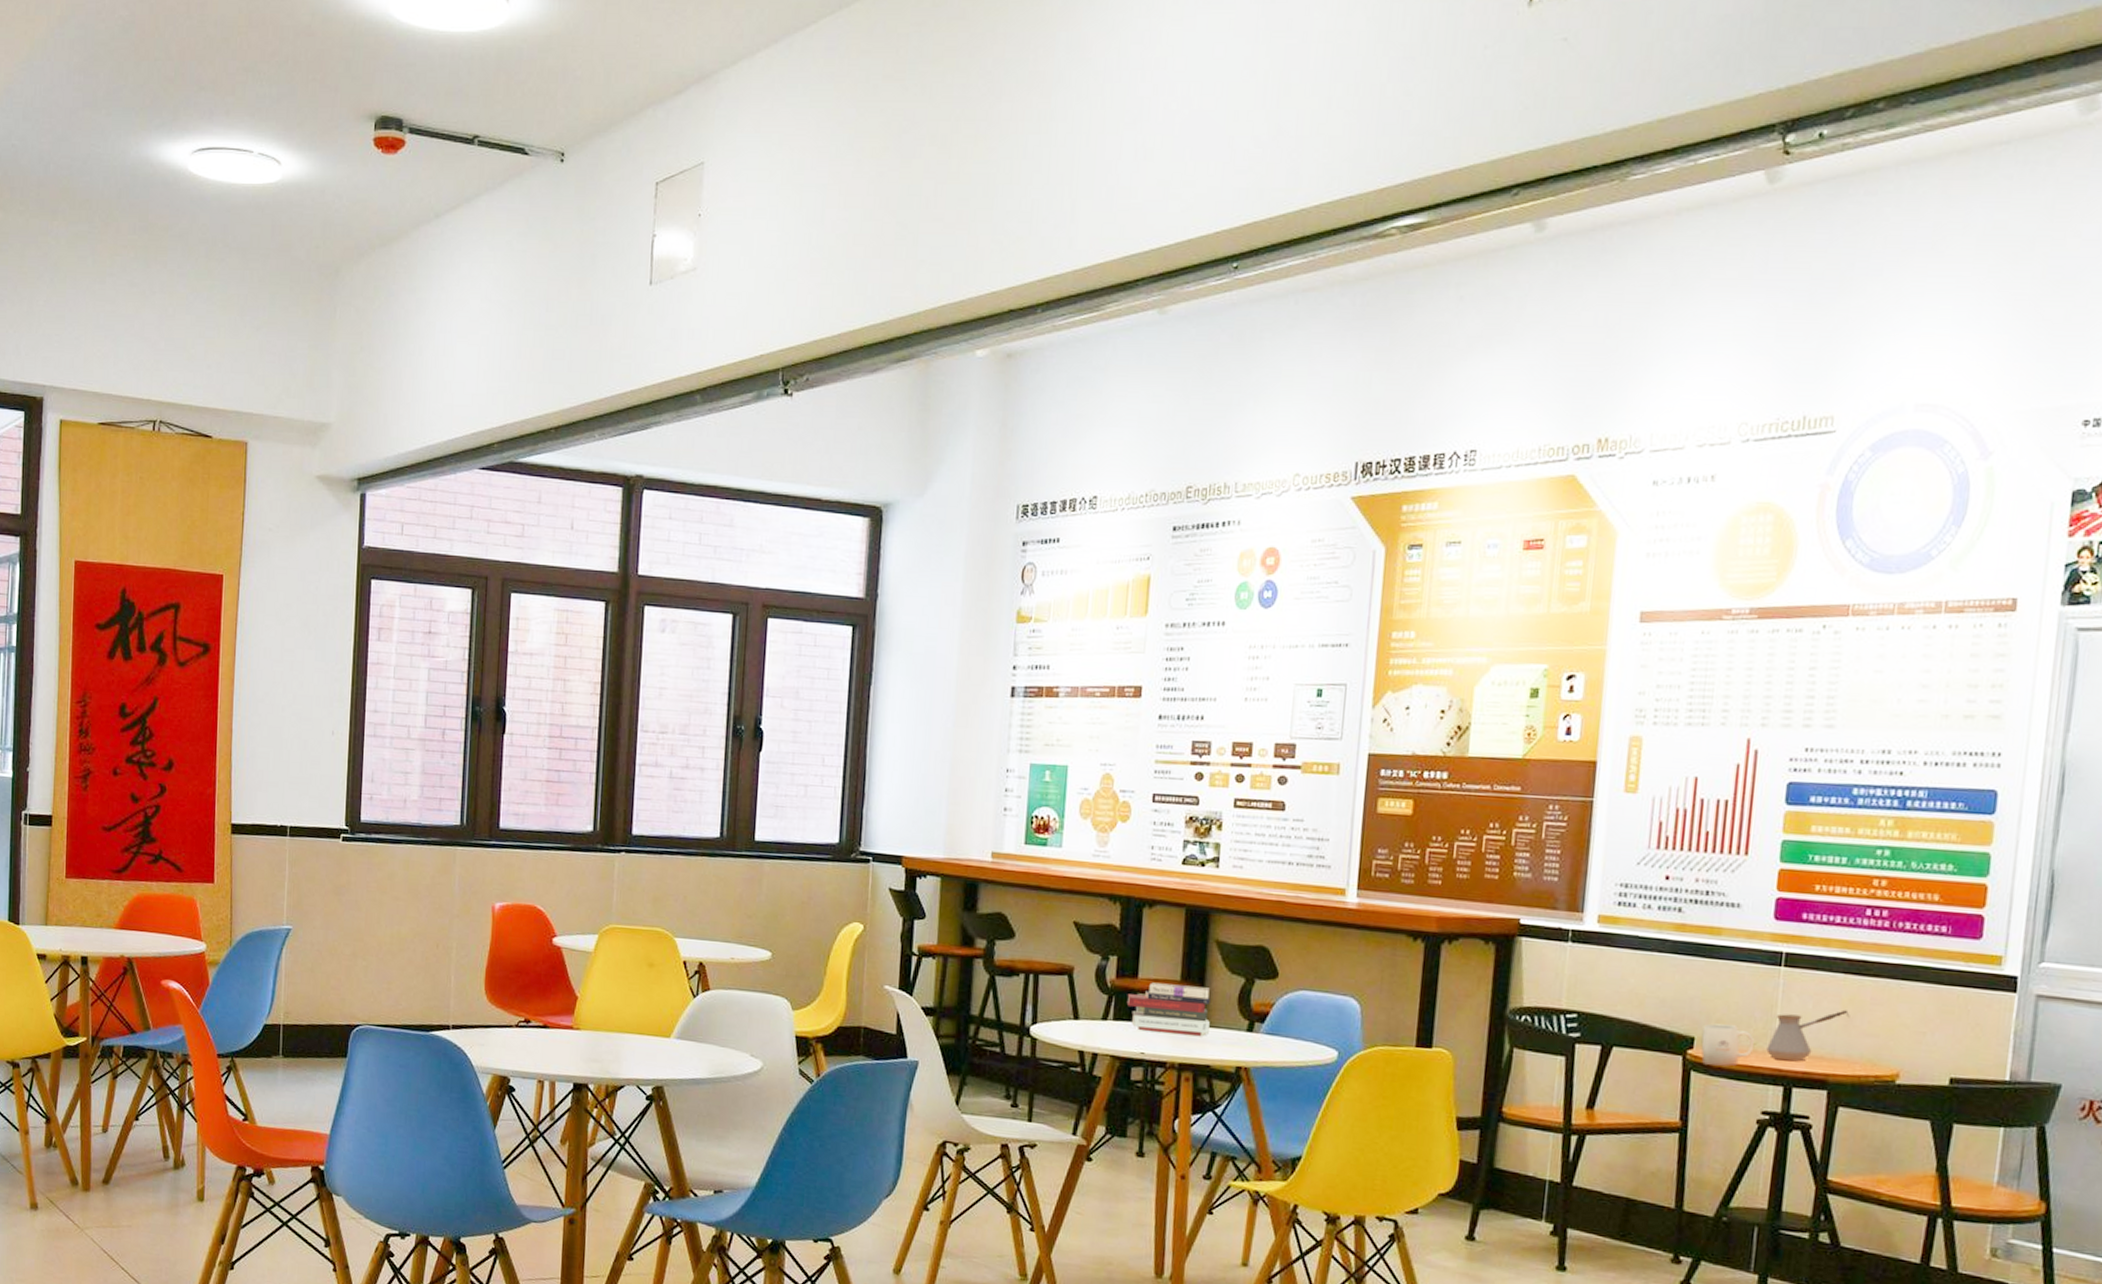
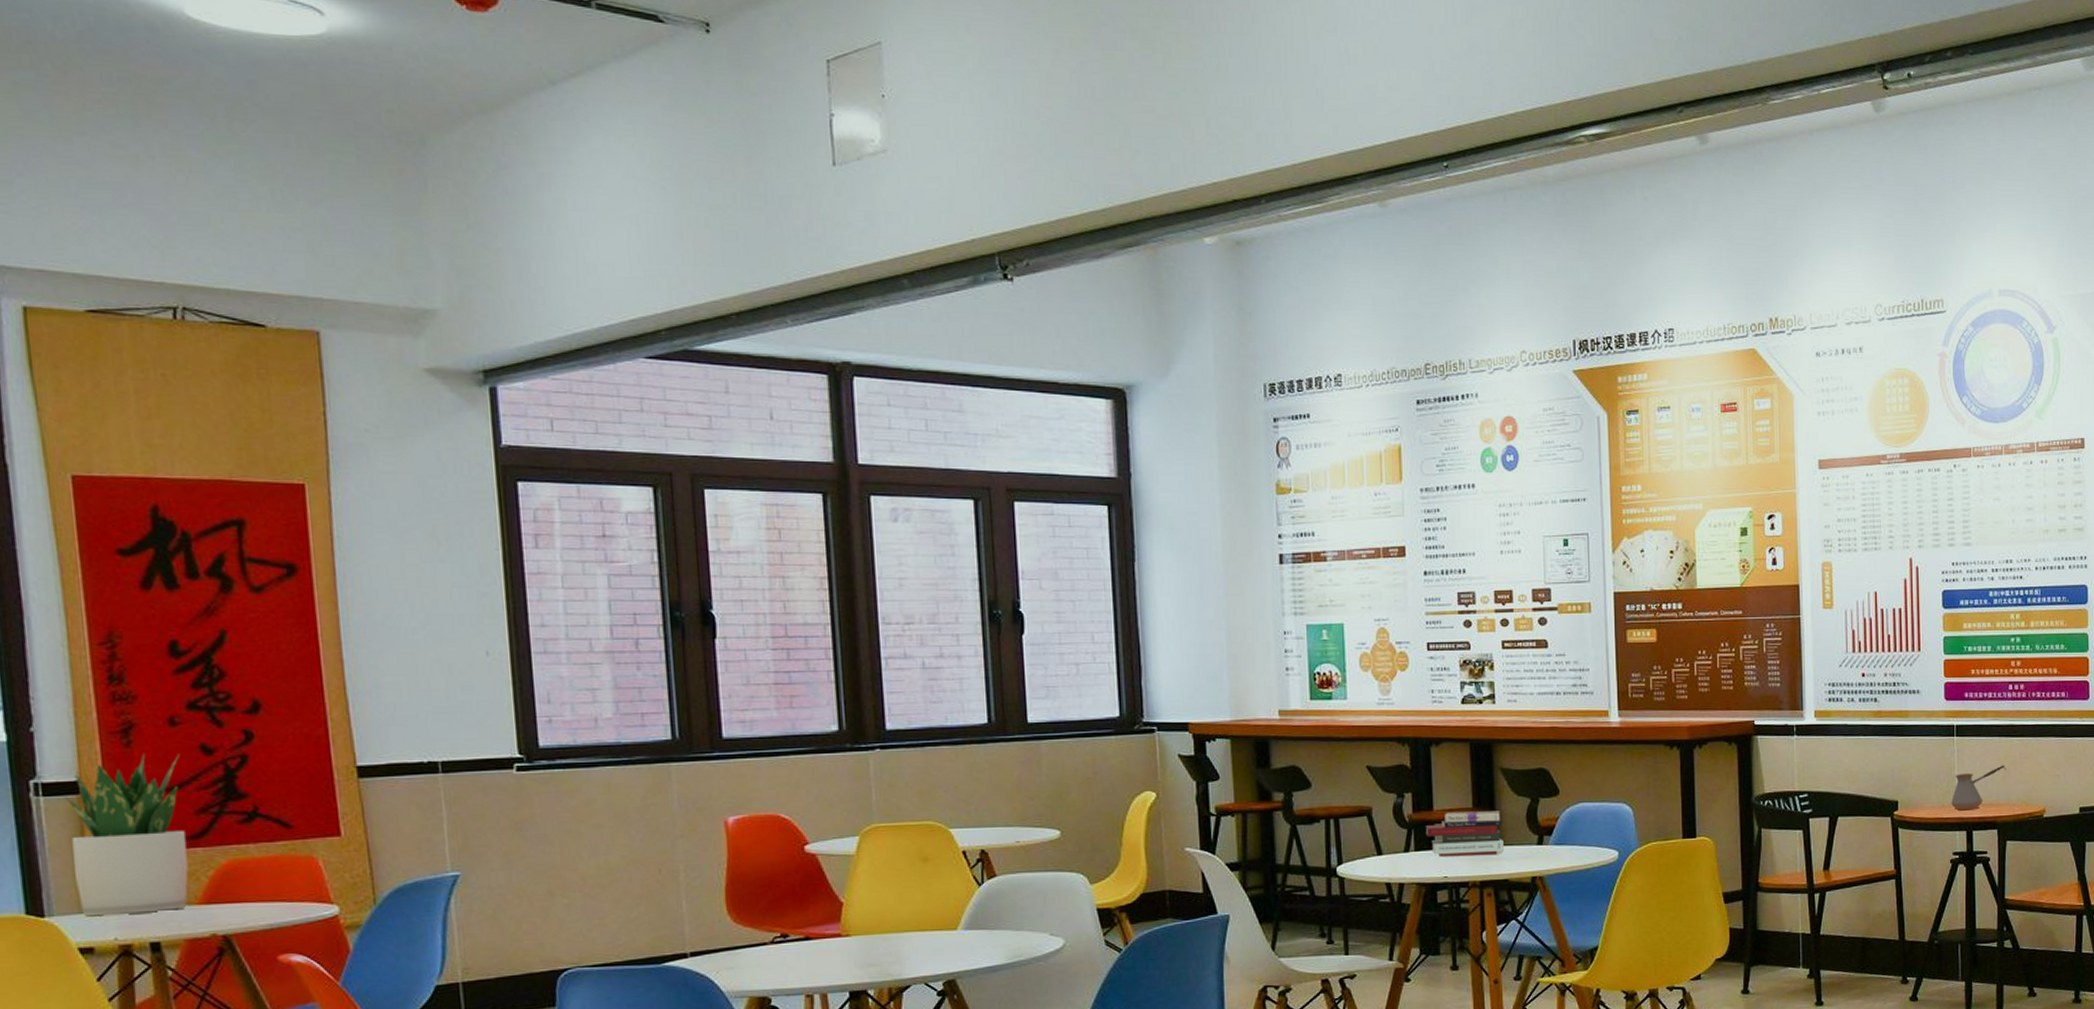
planter: none [41,797,117,932] -> present [64,753,189,917]
mug: present [1700,1023,1755,1067] -> none [1903,787,1942,821]

